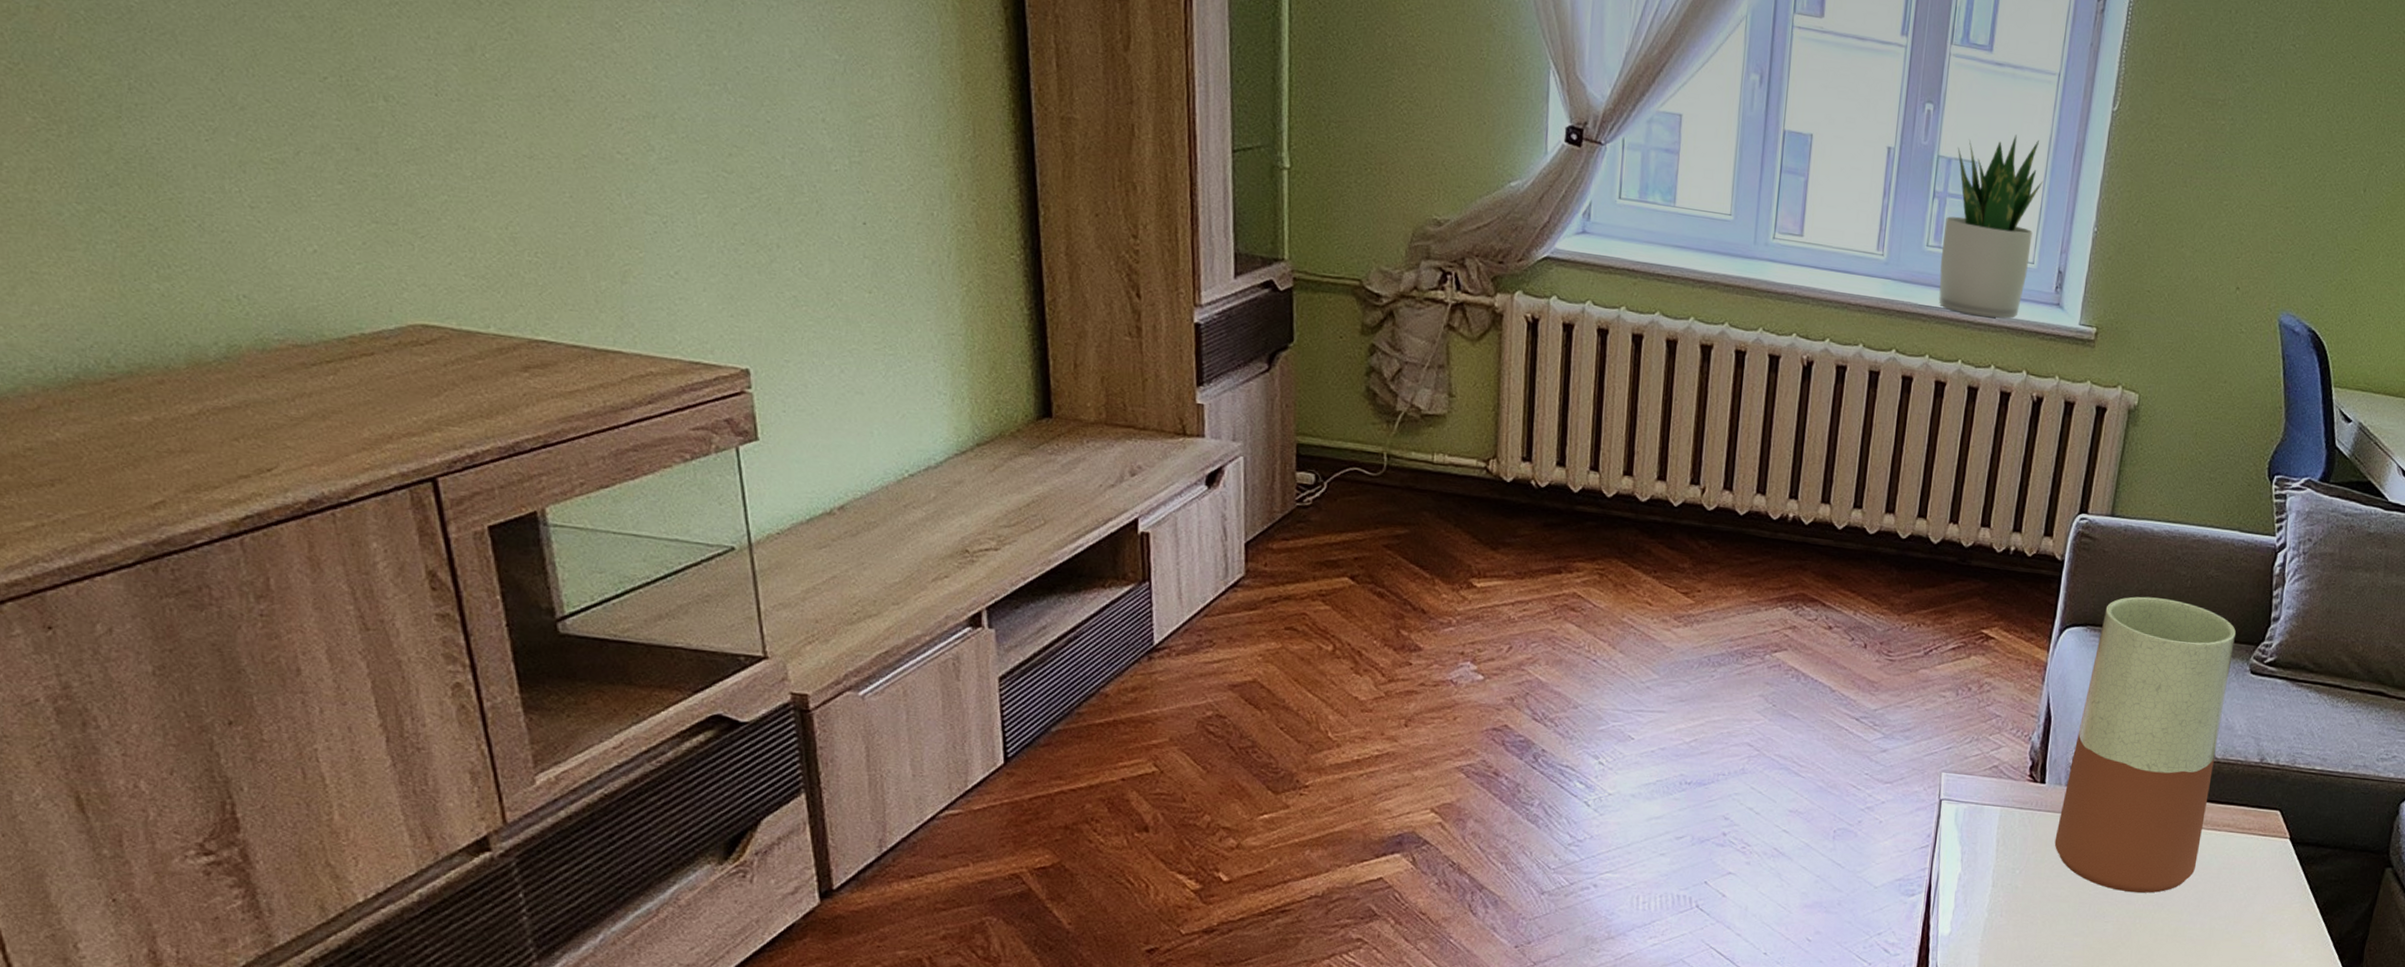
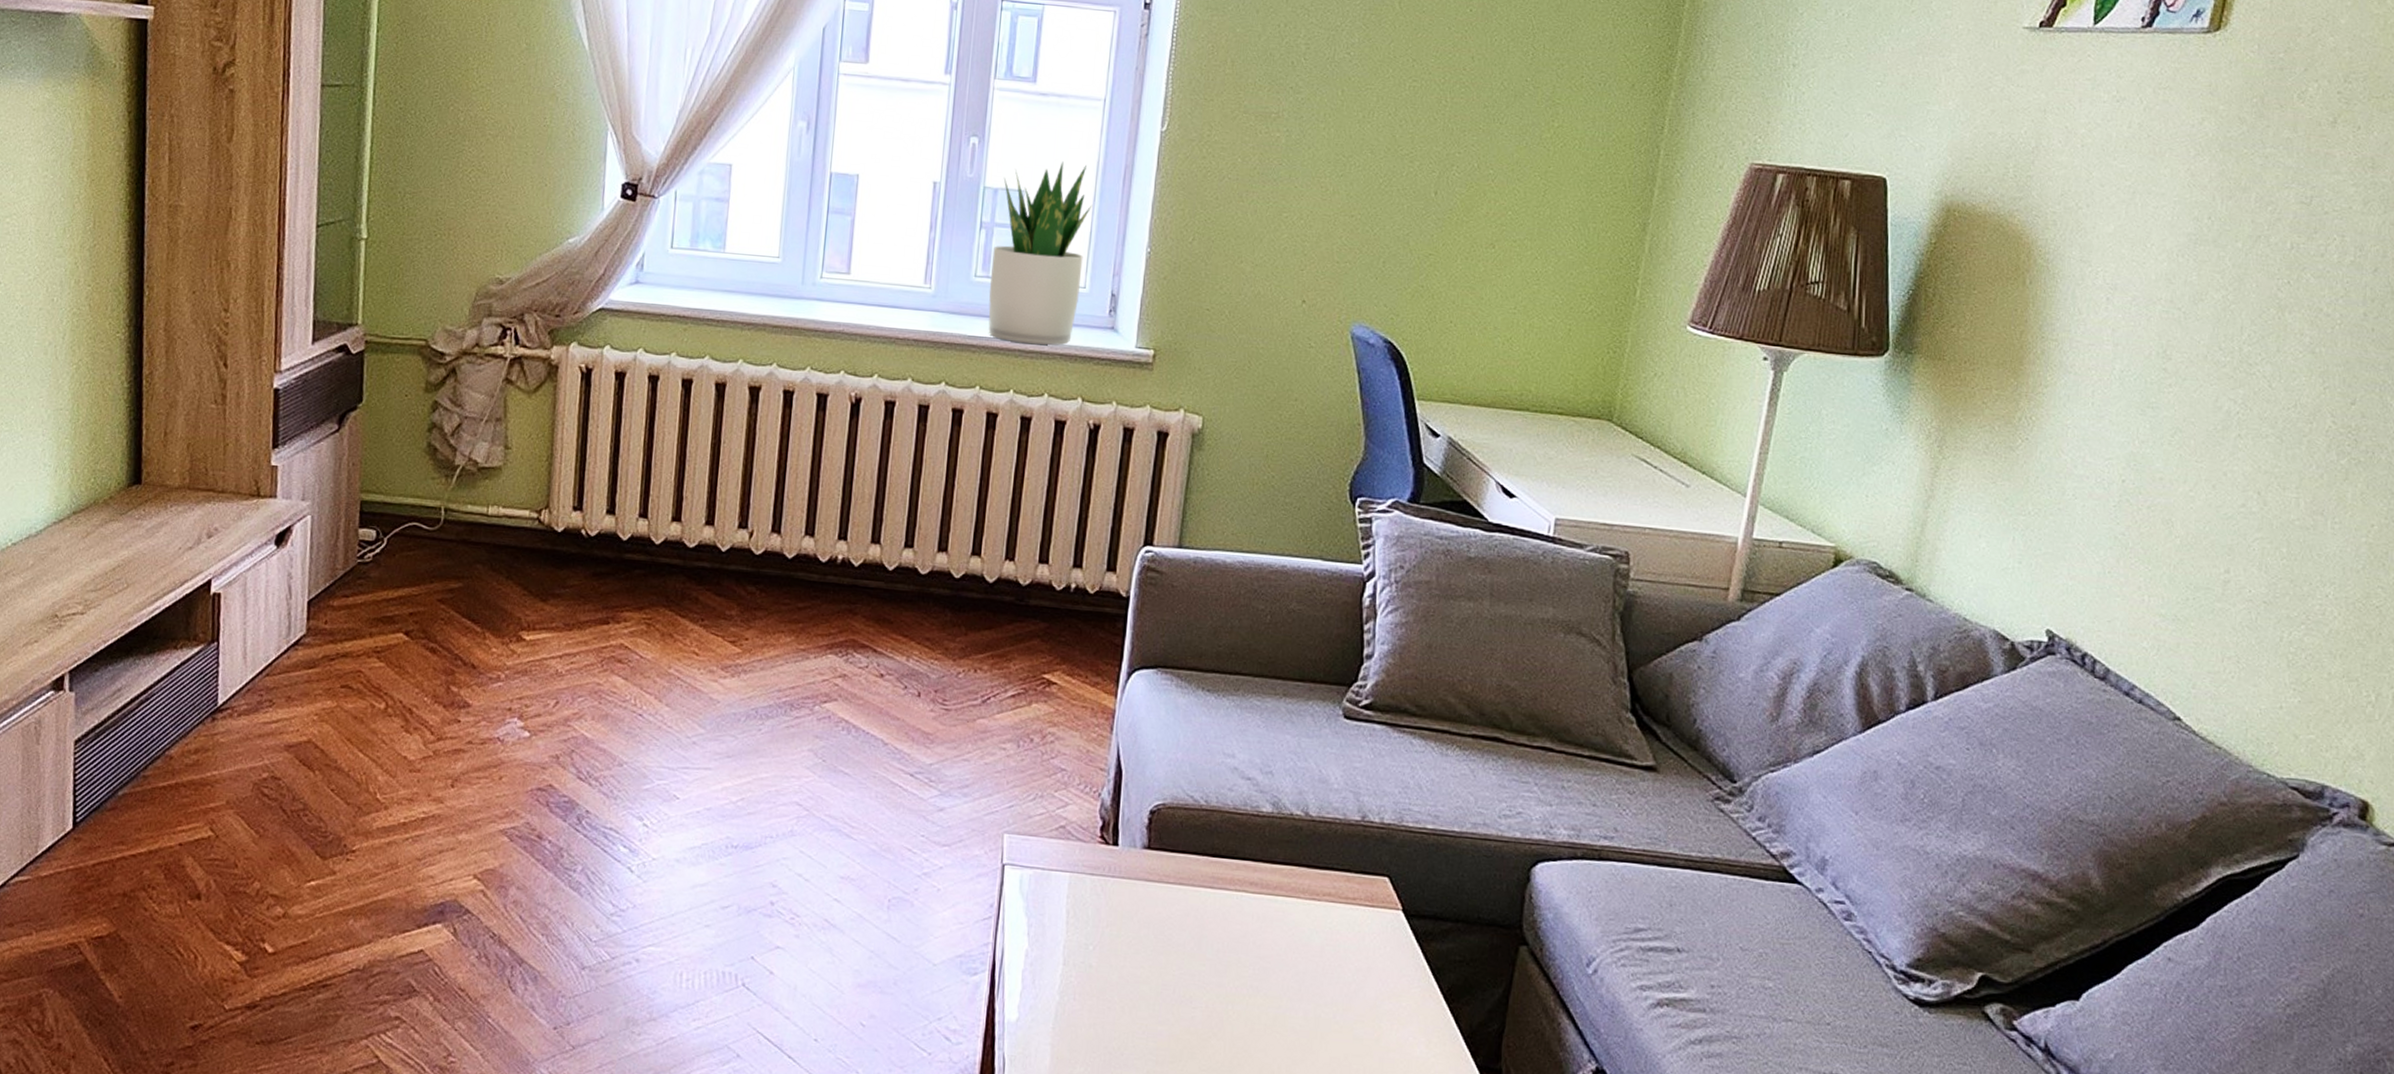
vase: present [2054,596,2236,893] -> none [1131,634,1324,974]

